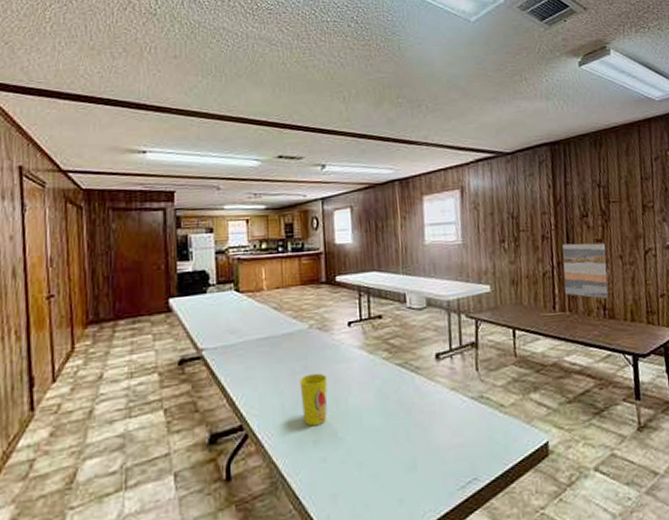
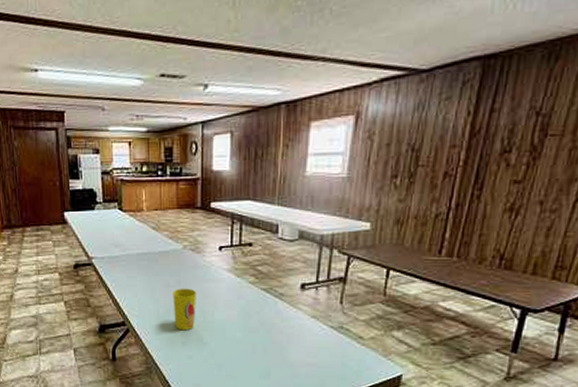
wall art: present [562,243,608,299] -> none [456,183,525,247]

